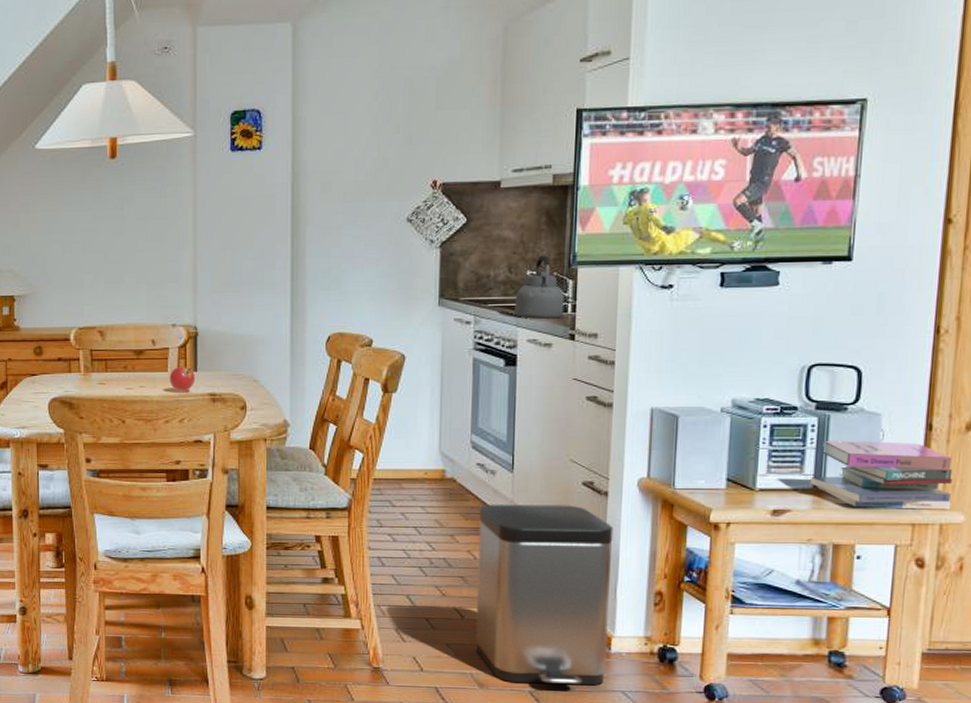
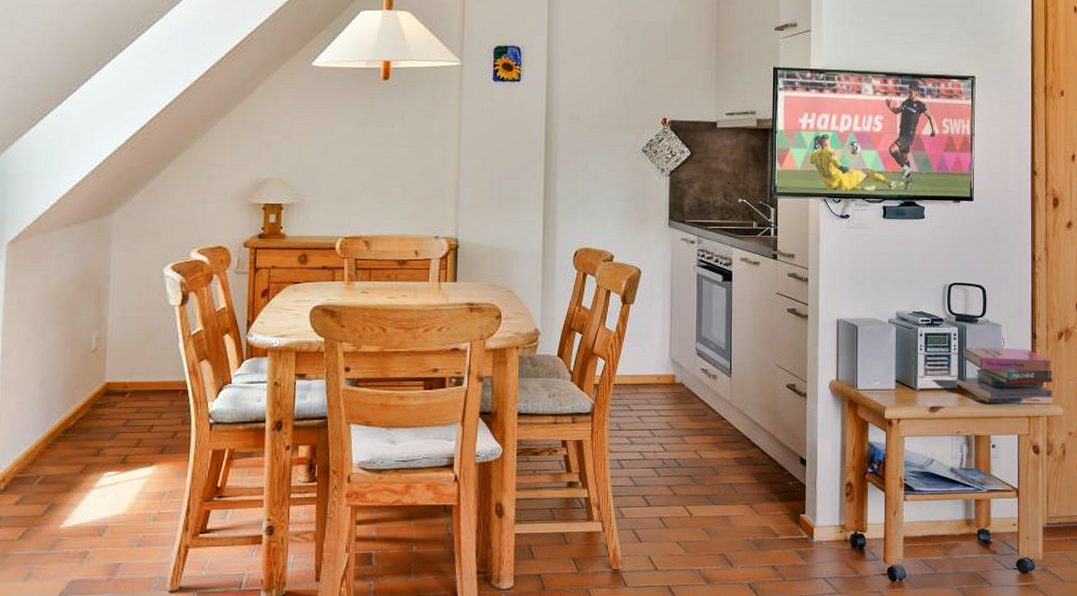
fruit: present [169,367,196,392] -> none [430,277,455,301]
pedal bin: present [476,504,614,686] -> none [702,406,812,577]
kettle: present [514,255,565,320] -> none [729,186,768,242]

